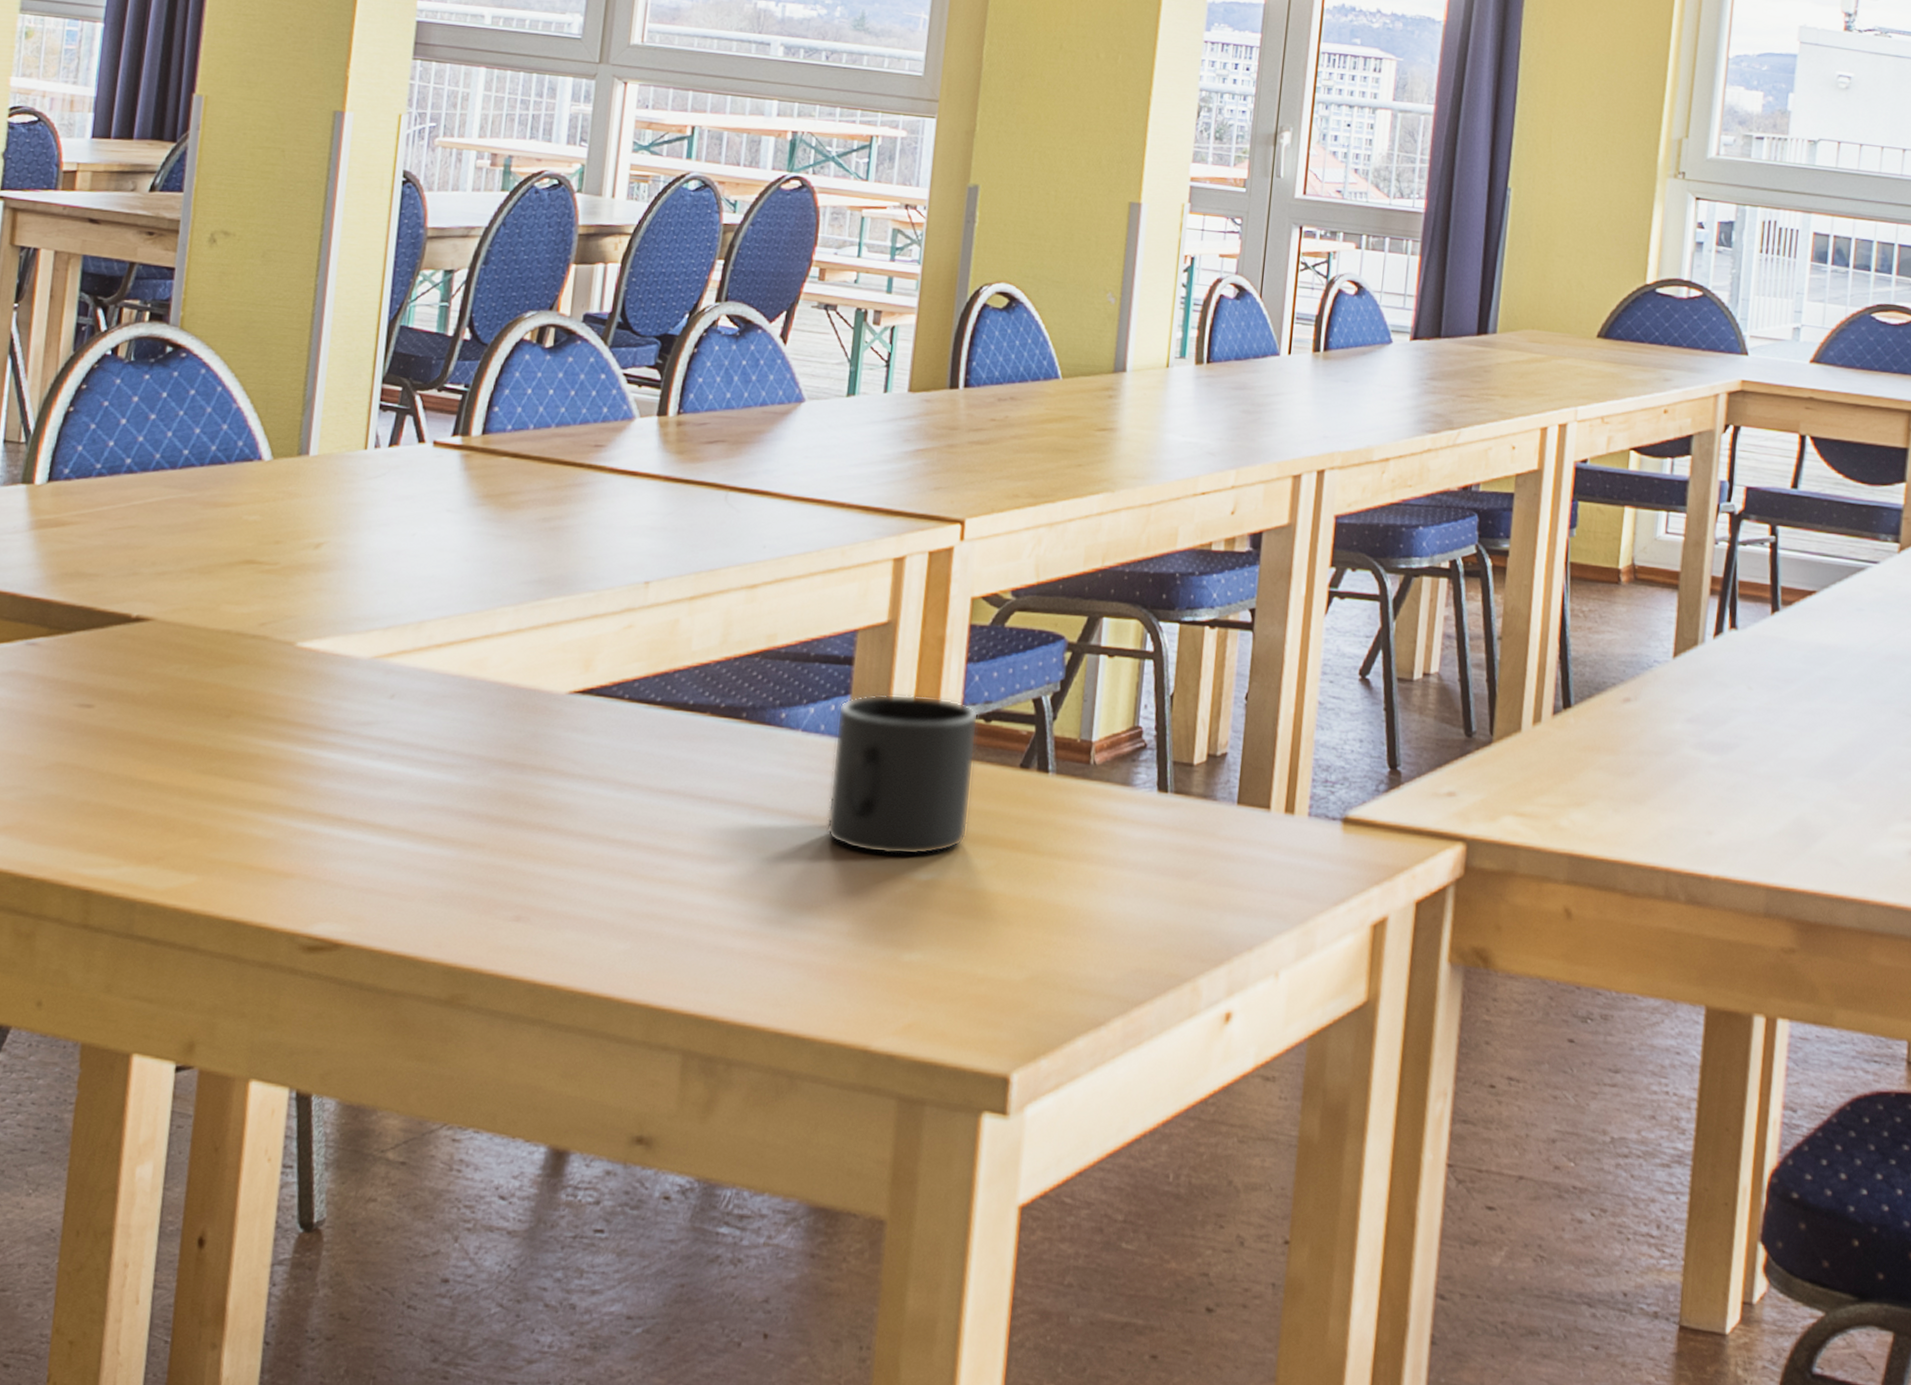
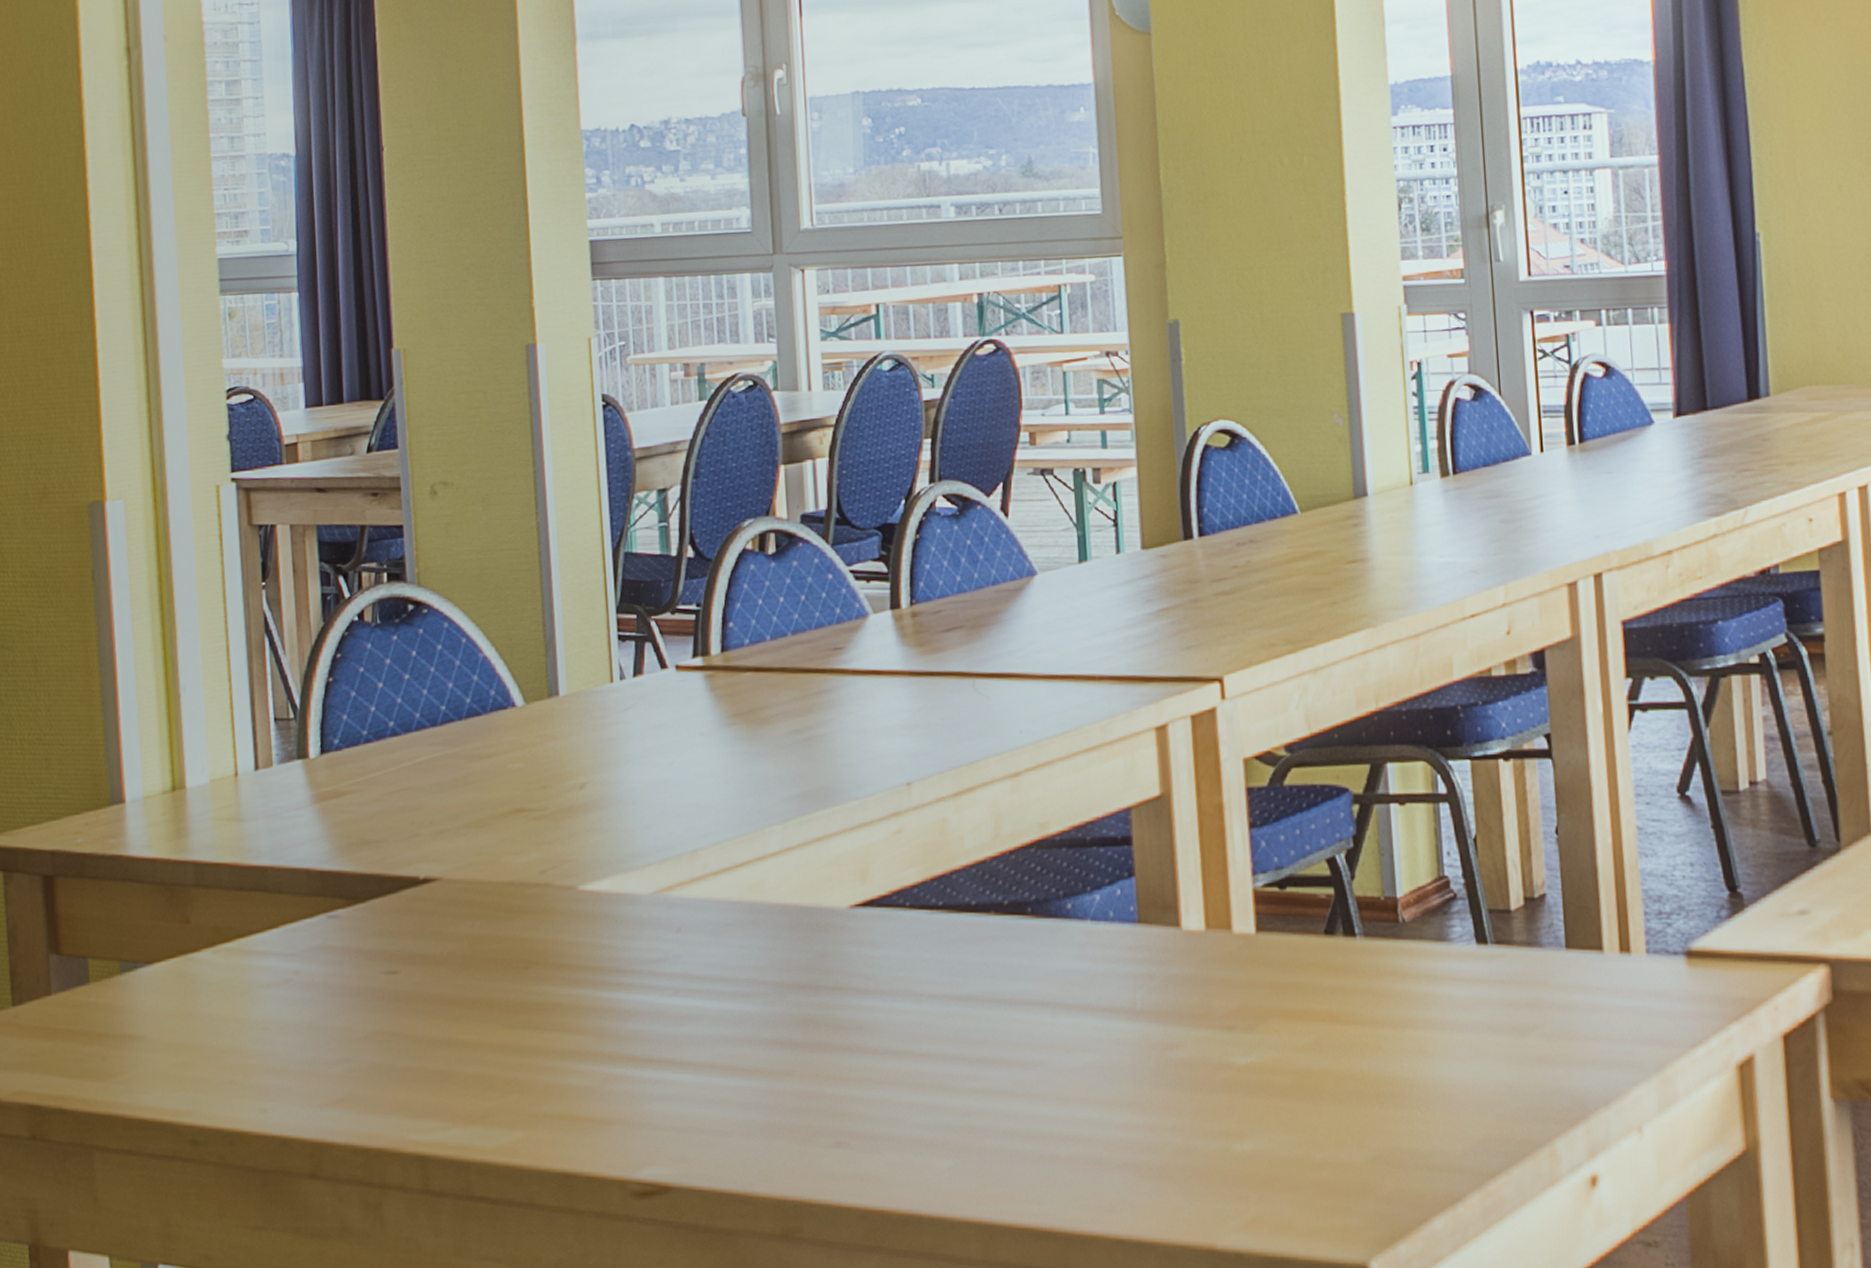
mug: present [826,693,979,856] -> none [1124,868,1281,1042]

